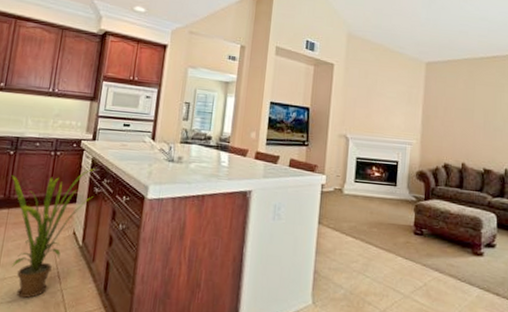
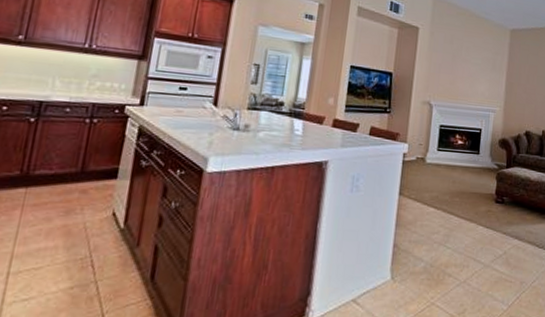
house plant: present [11,168,97,299] -> none [30,137,145,295]

